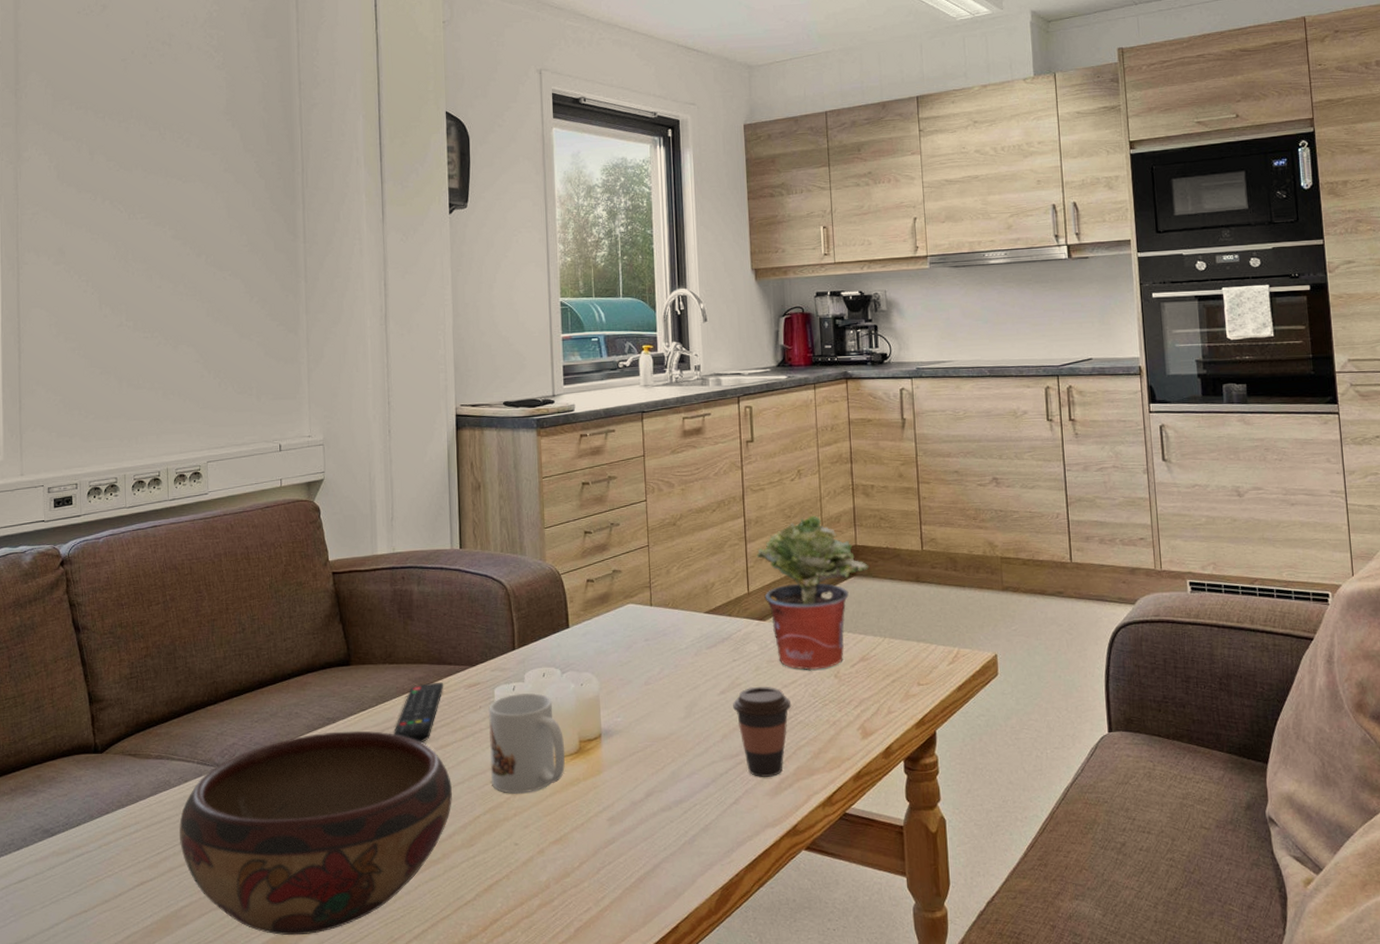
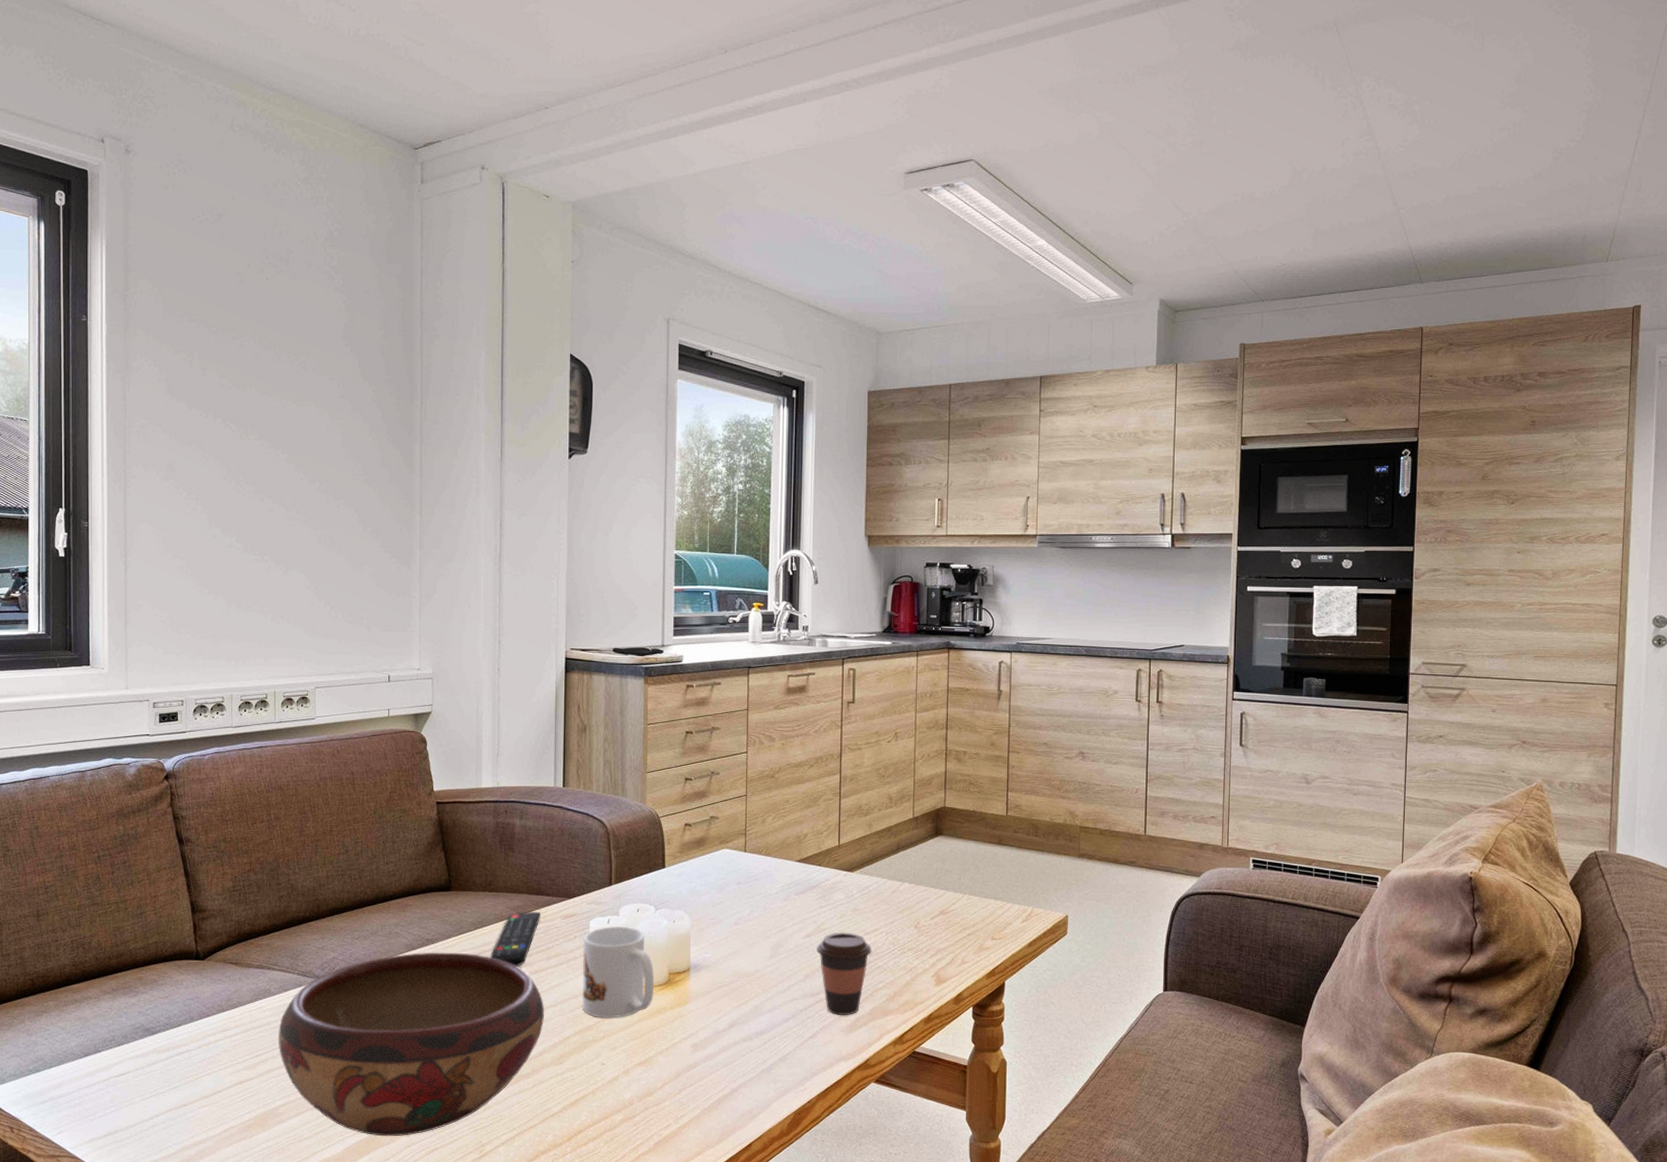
potted plant: present [756,515,869,671] -> none [849,776,956,921]

